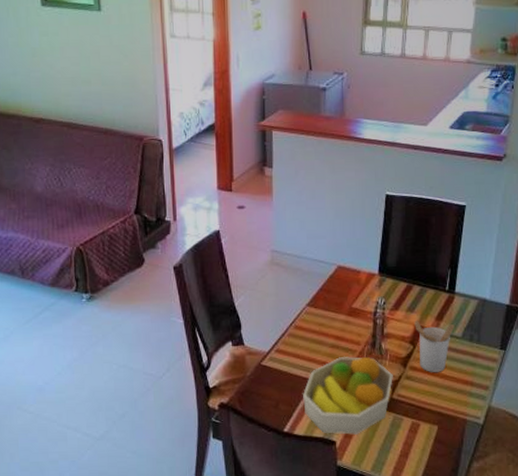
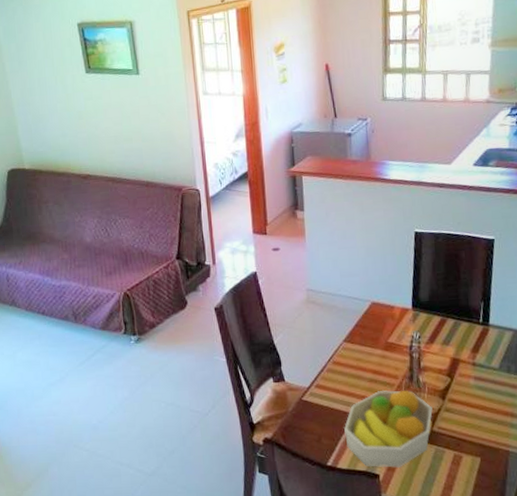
utensil holder: present [414,319,455,372] -> none [450,352,491,404]

